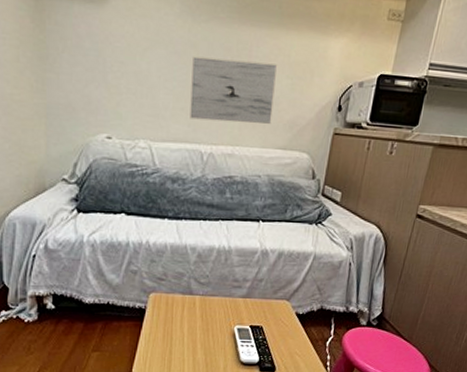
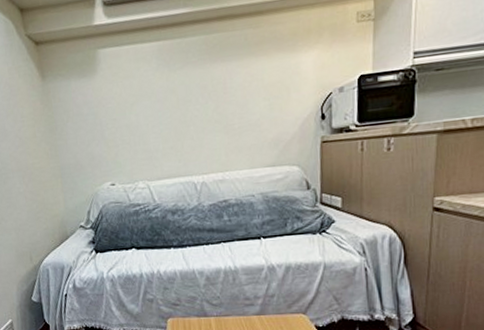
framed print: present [189,56,278,125] -> none [172,90,256,155]

